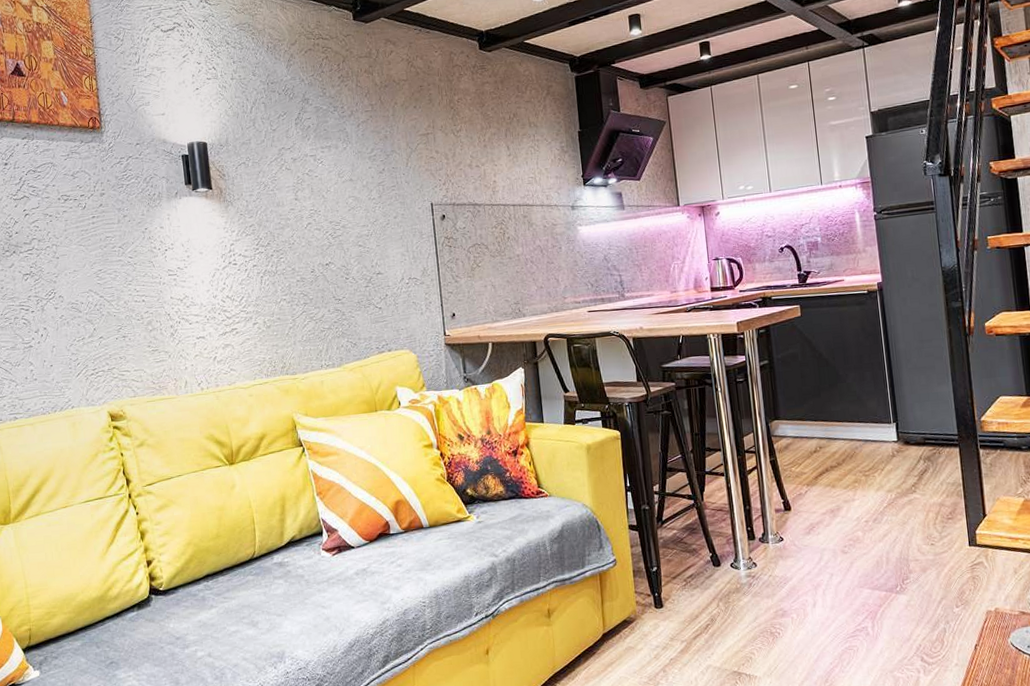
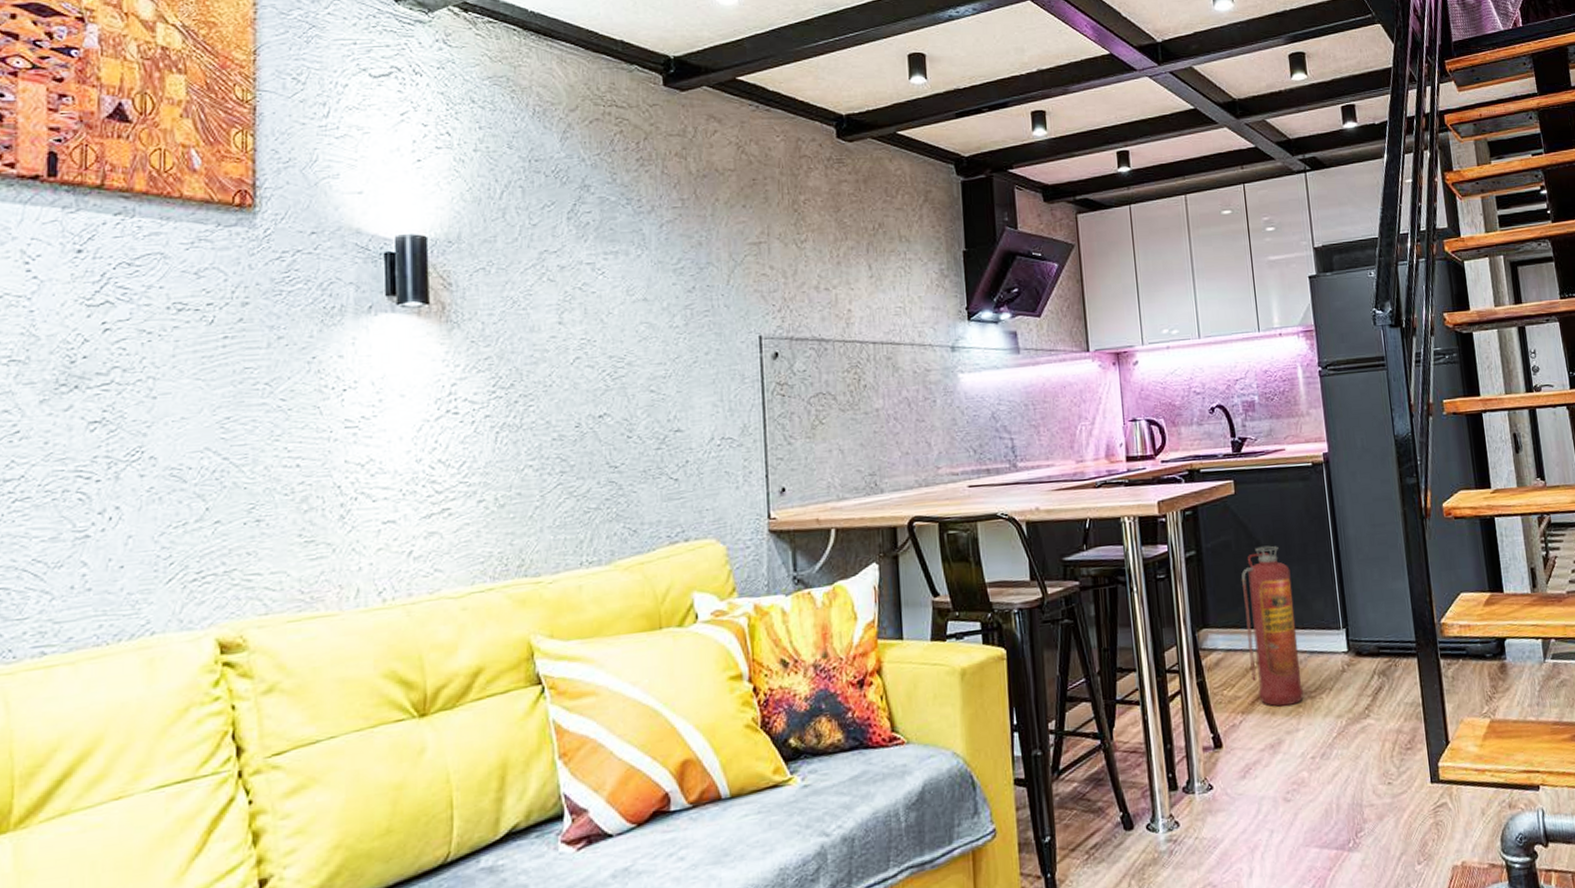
fire extinguisher: none [806,357,859,482] -> present [1241,545,1304,707]

